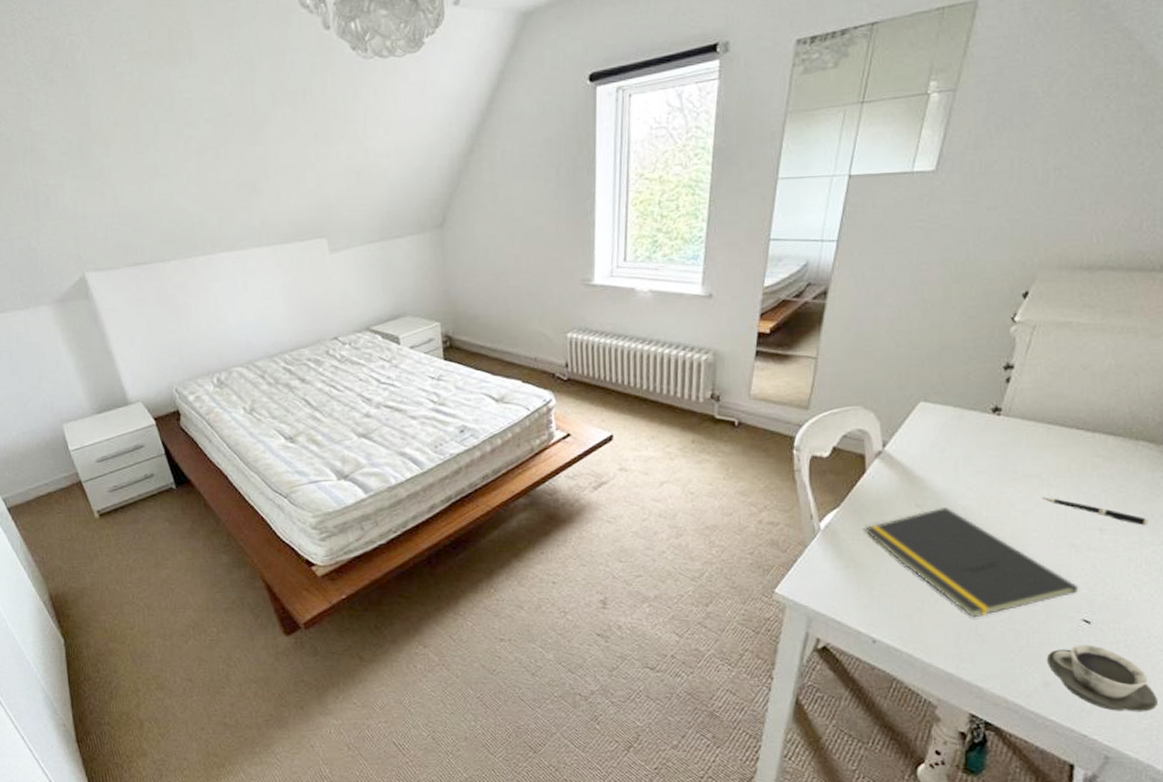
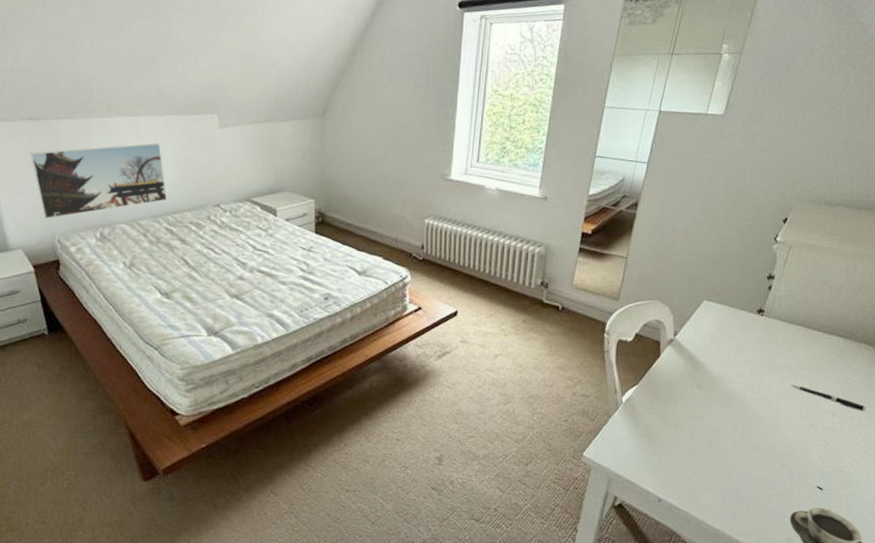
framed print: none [139,276,282,369] -> present [30,143,168,219]
notepad: present [864,507,1079,618] -> none [656,389,815,483]

